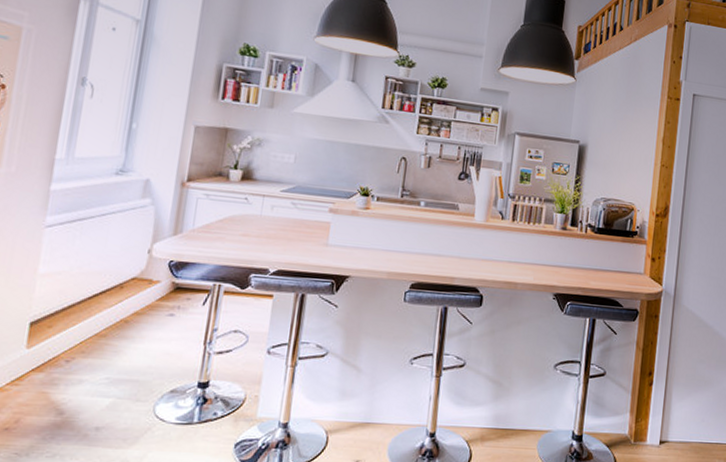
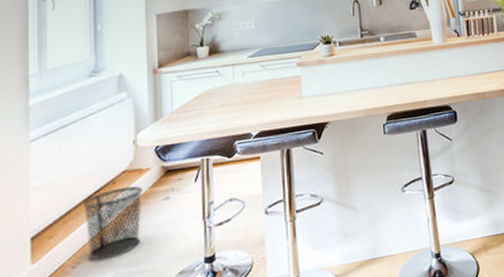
waste bin: none [84,293,149,360] -> present [82,186,142,260]

